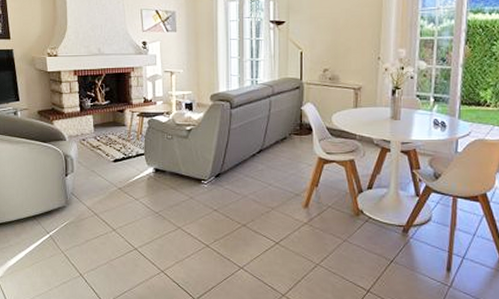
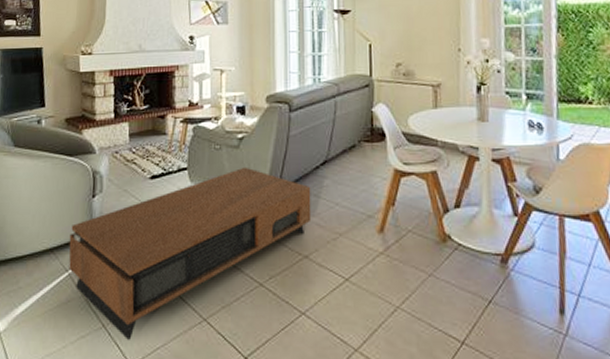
coffee table: none [48,153,249,286] -> present [69,167,312,341]

